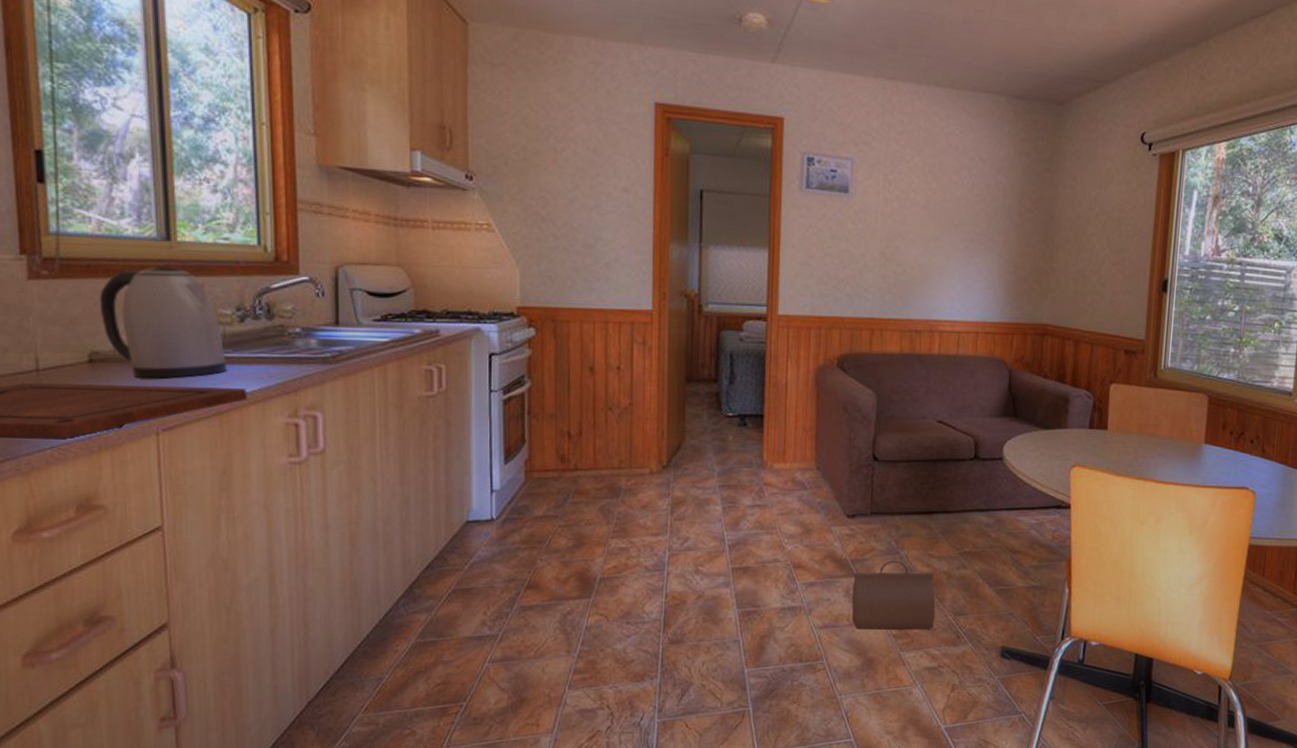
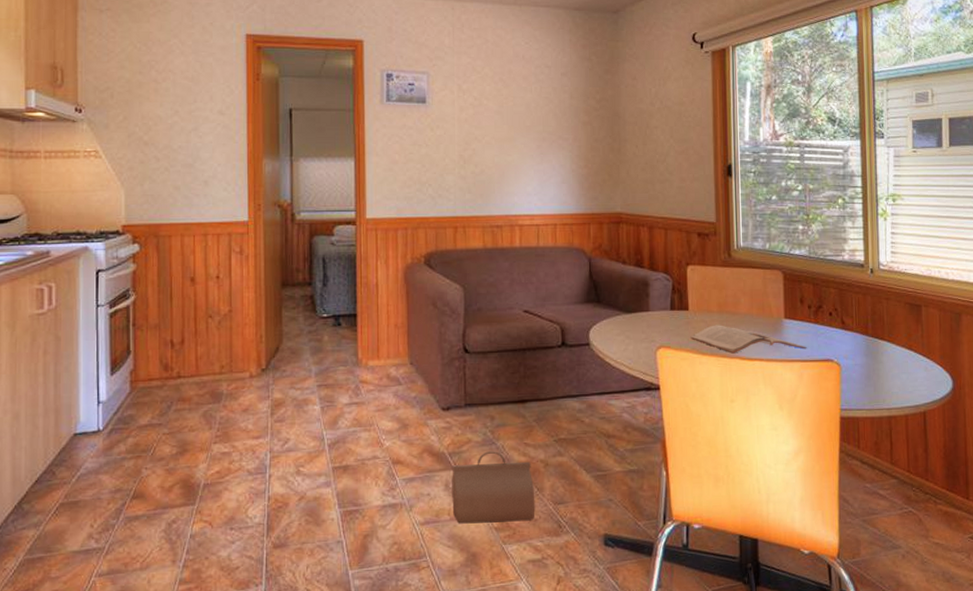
magazine: none [1106,446,1224,476] -> present [690,325,807,354]

